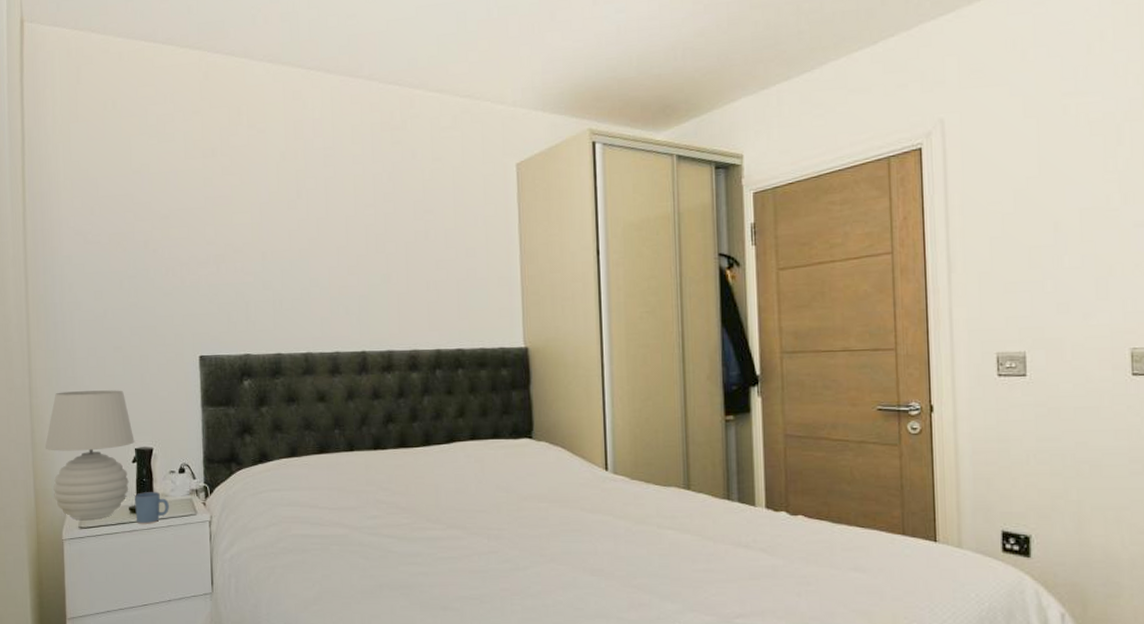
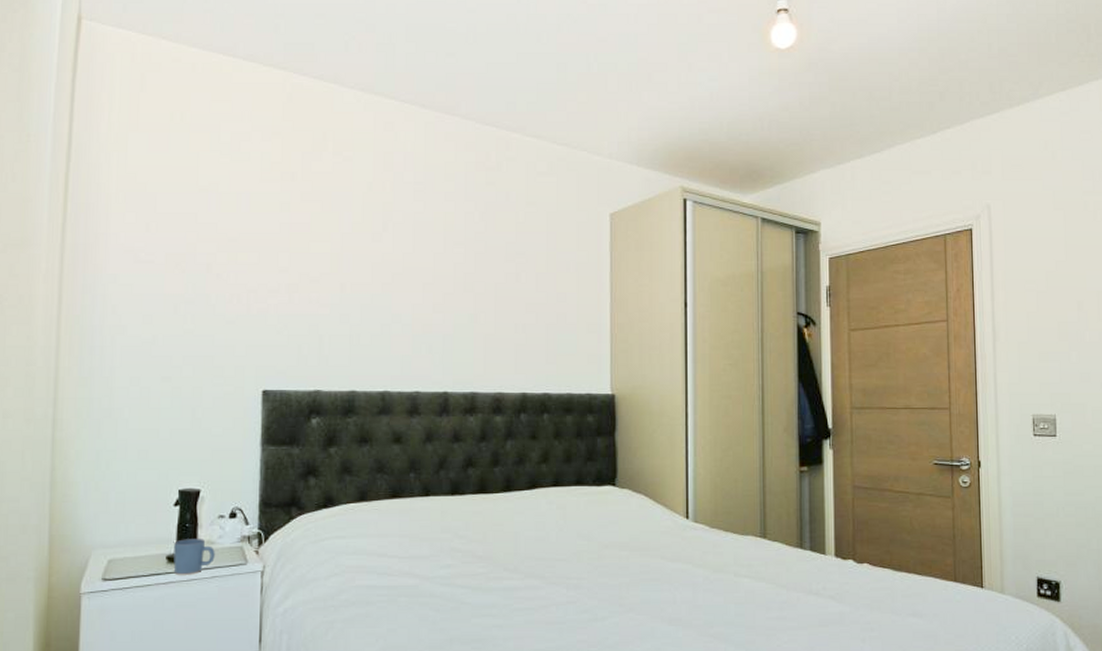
table lamp: present [45,390,135,521] -> none [67,424,179,571]

